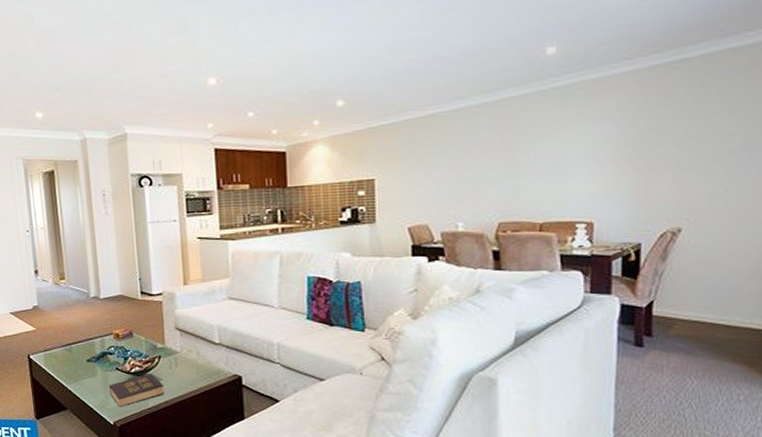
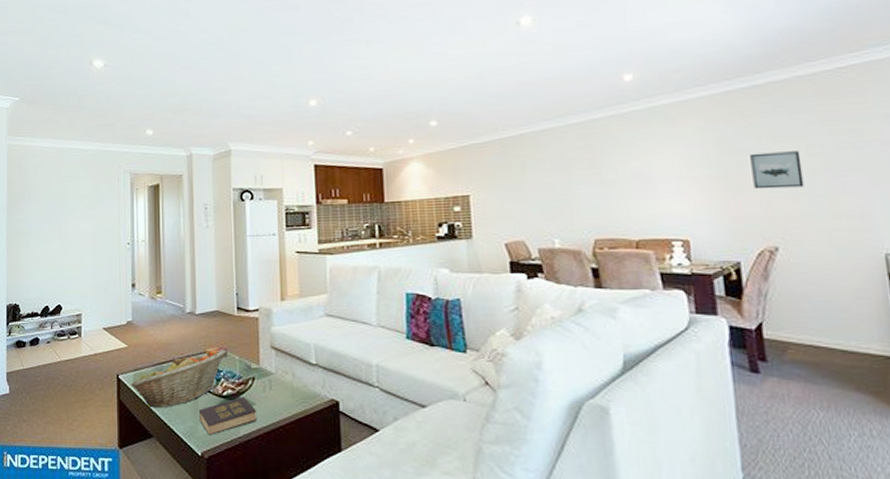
fruit basket: none [42,331,132,384] -> present [131,349,226,409]
wall art: none [667,130,721,171] -> present [750,151,805,190]

